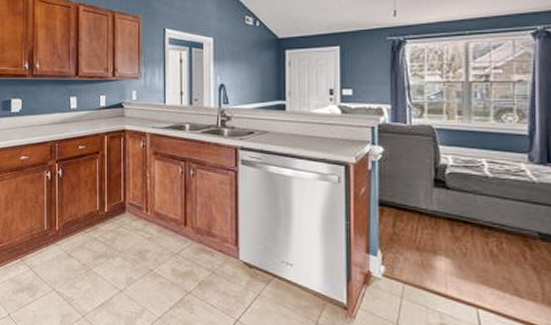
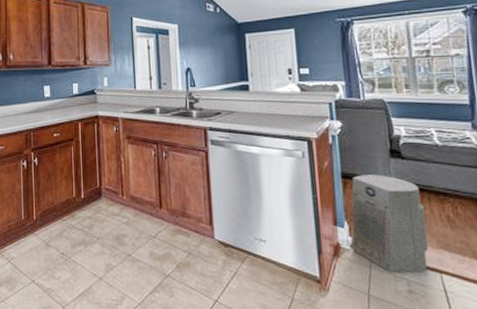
air purifier: none [384,203,467,307] -> present [351,175,429,274]

